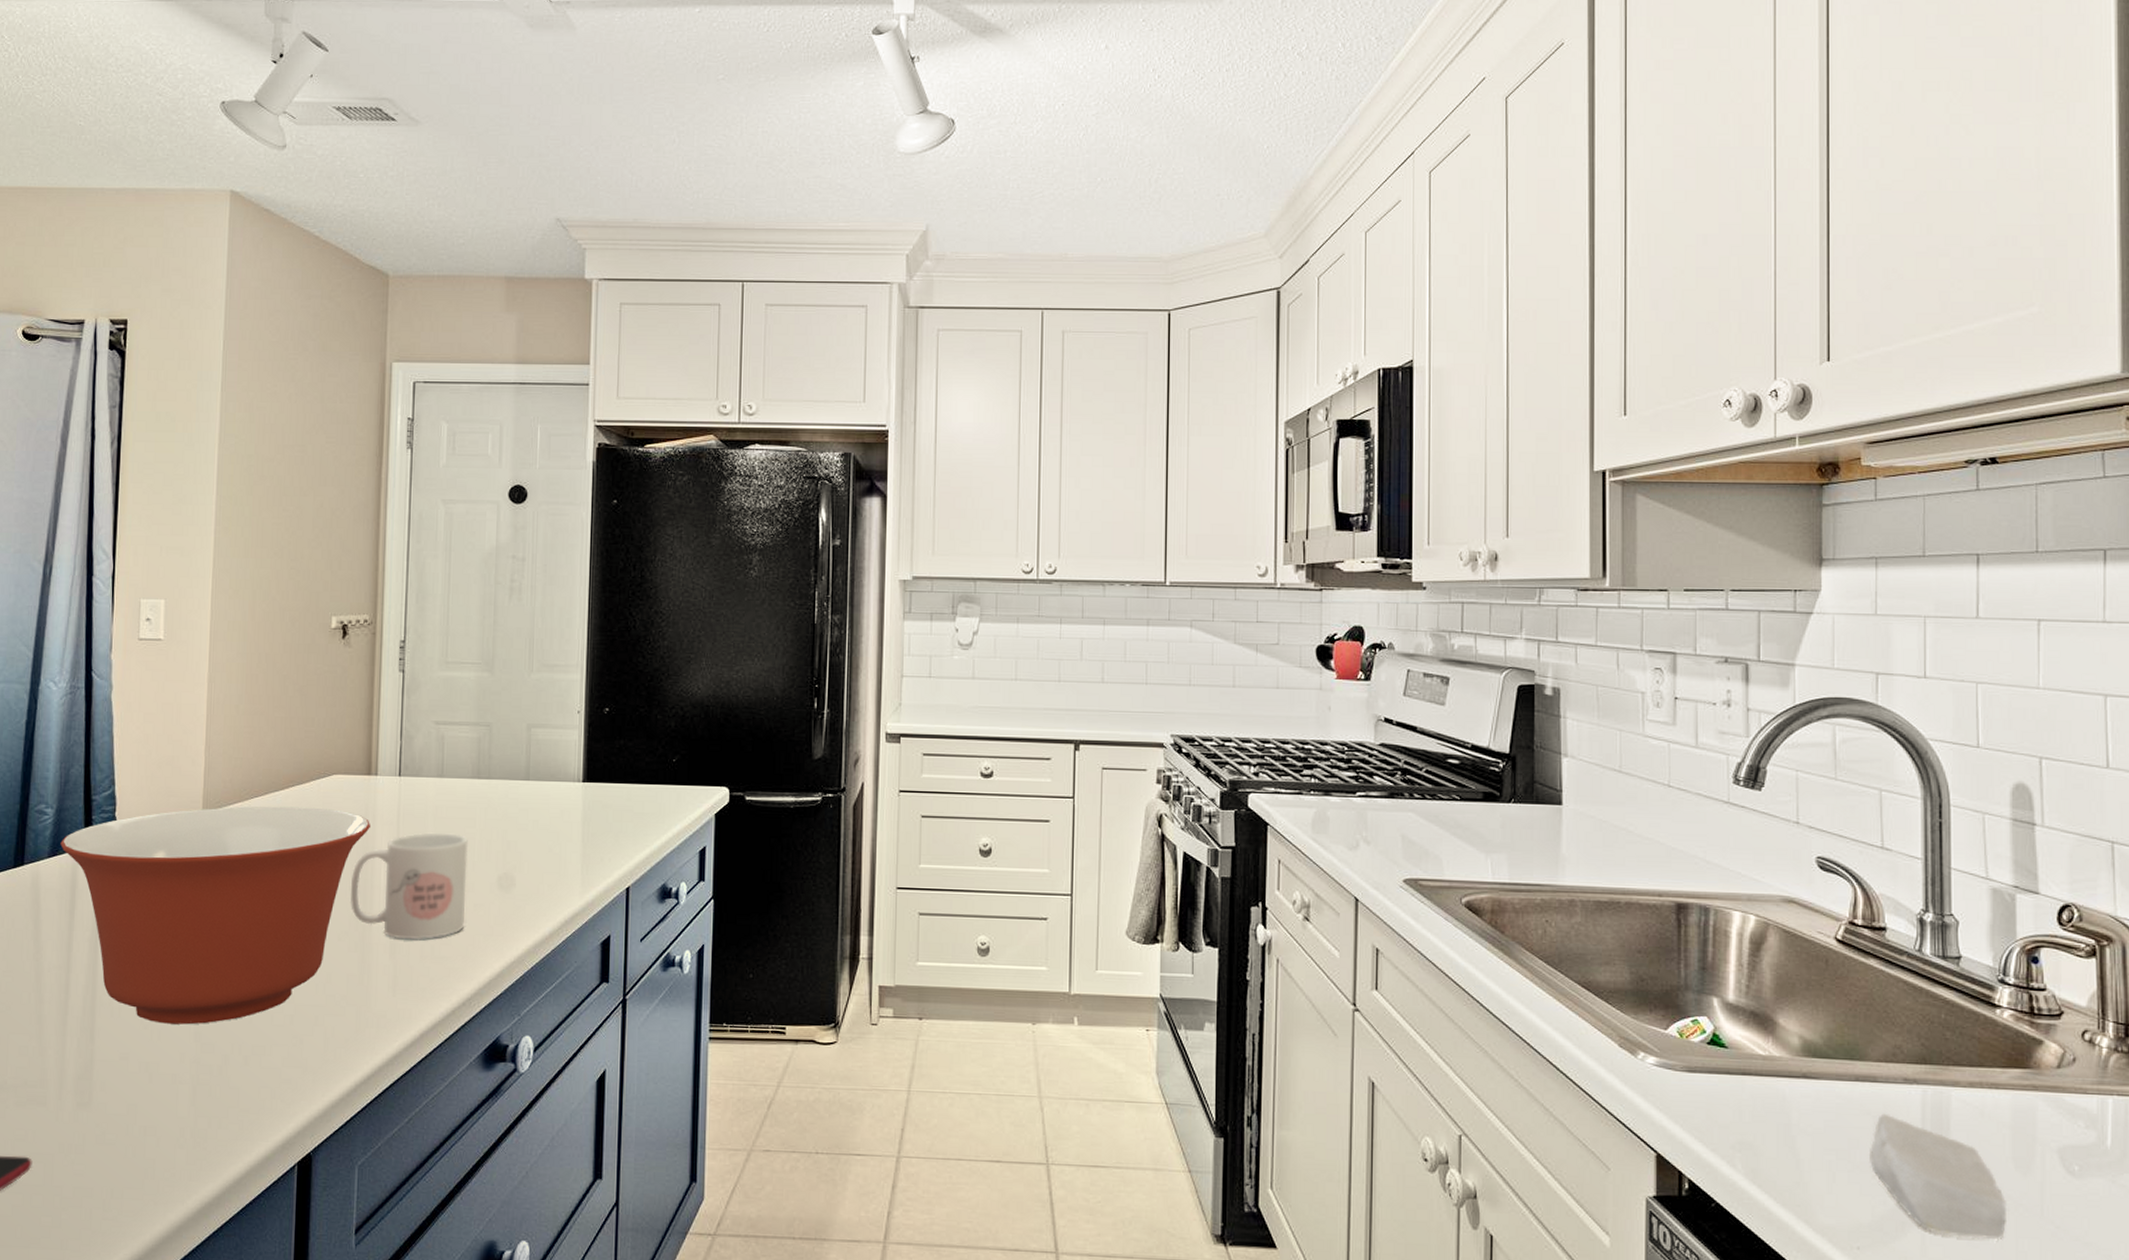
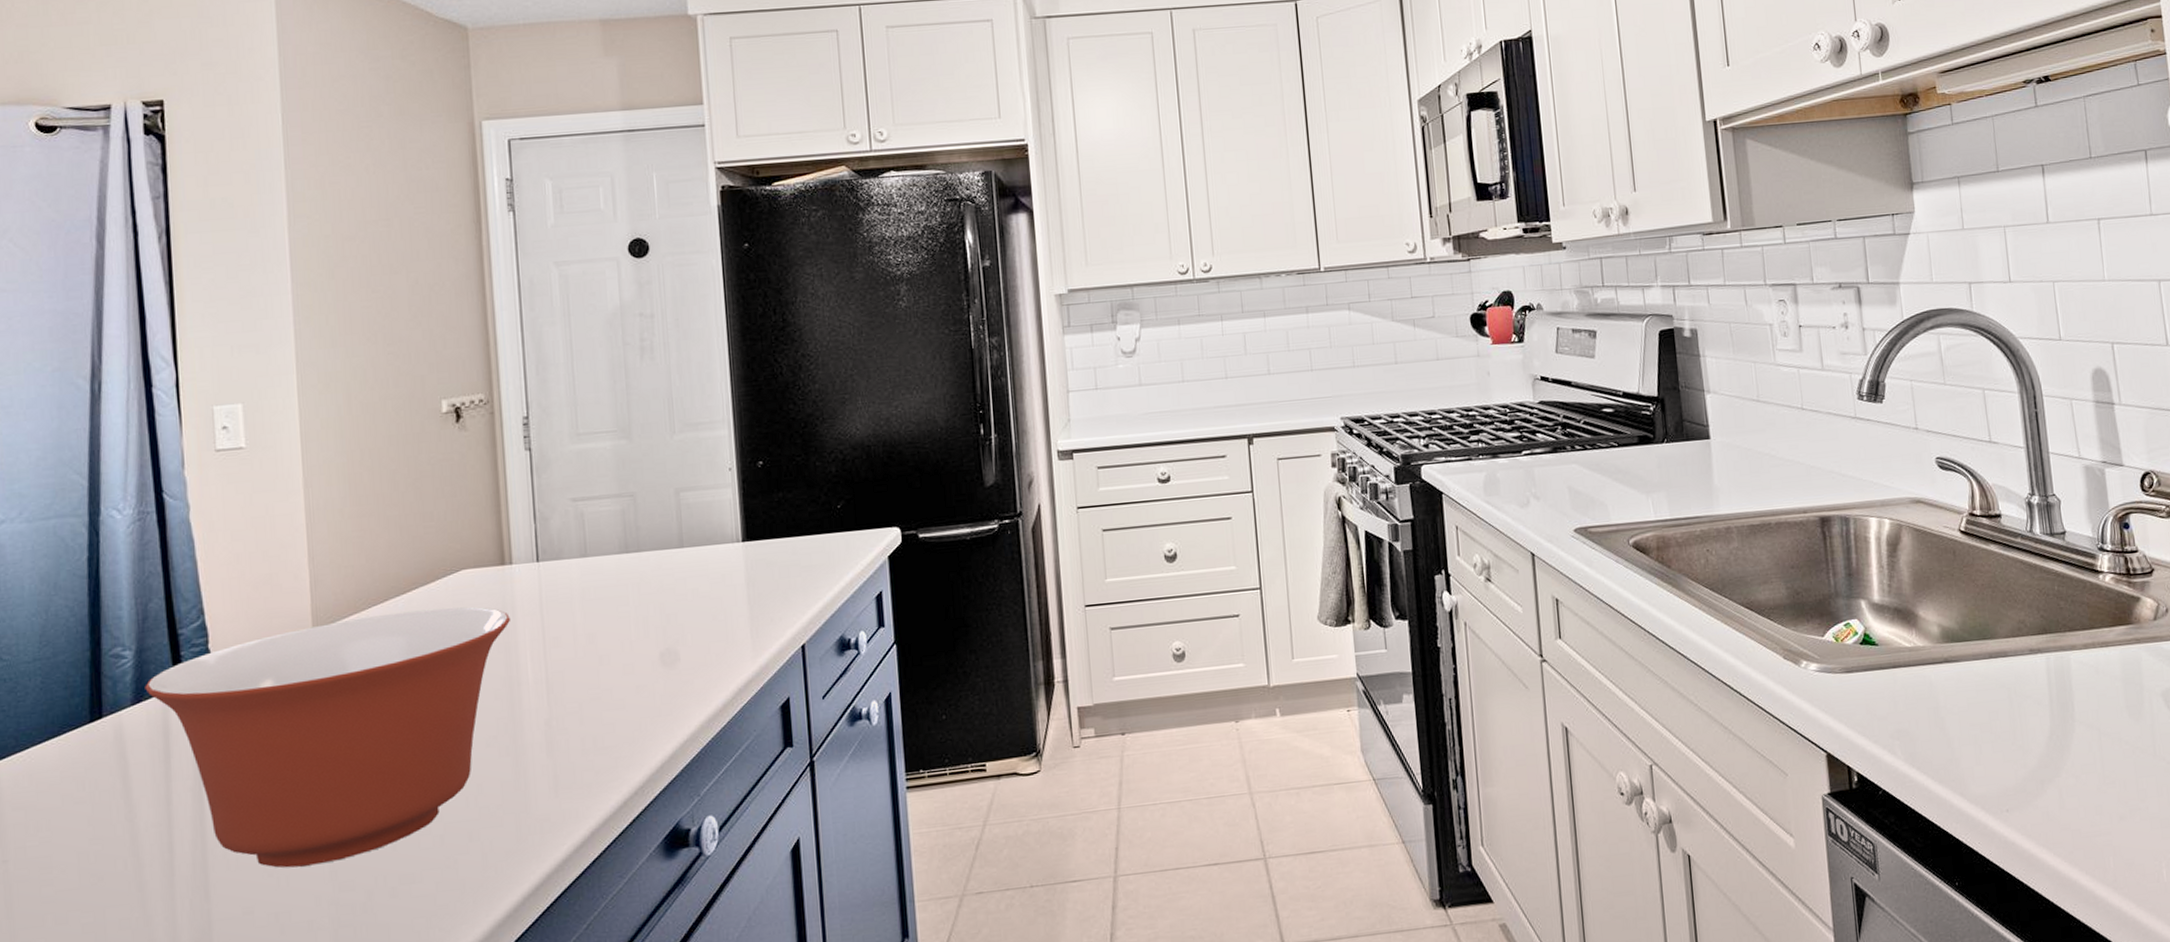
mug: present [350,832,468,940] -> none [494,615,627,735]
soap bar: present [1870,1113,2006,1239] -> none [2008,683,2127,786]

